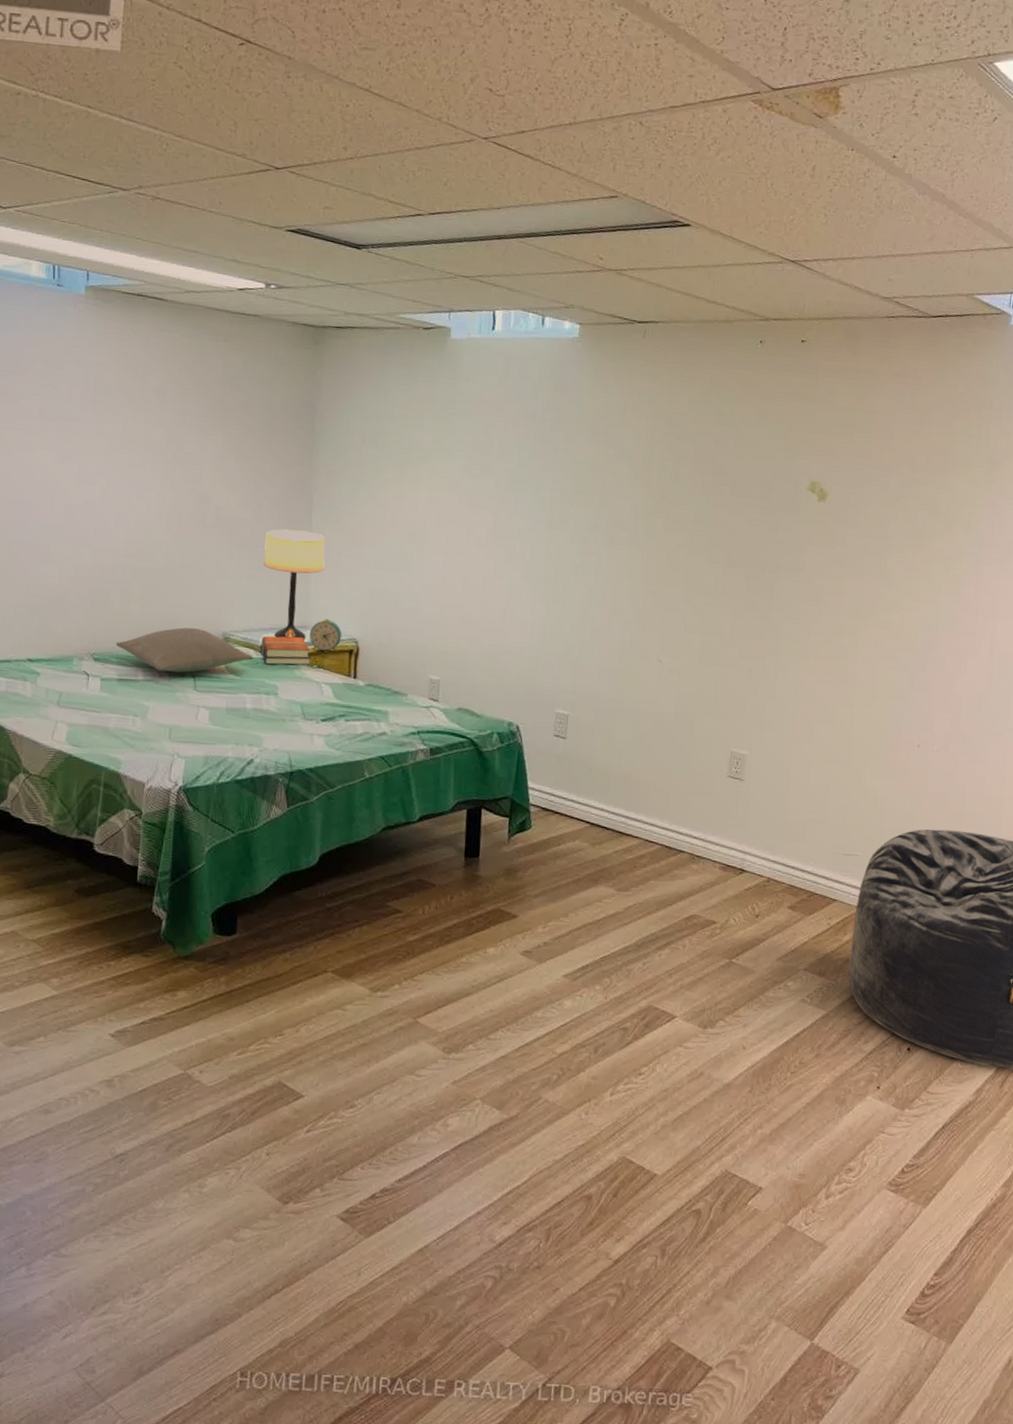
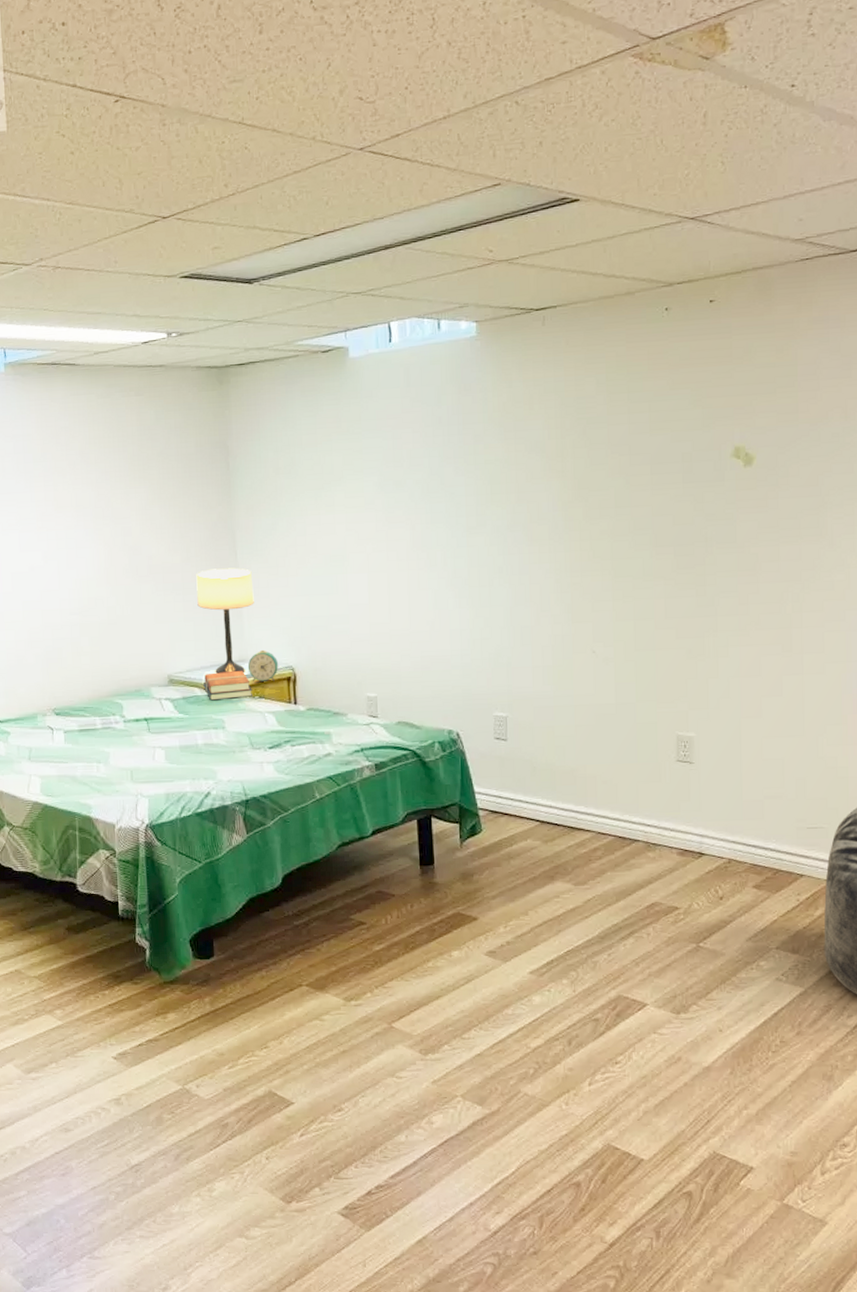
pillow: present [115,627,253,673] -> none [73,674,198,718]

